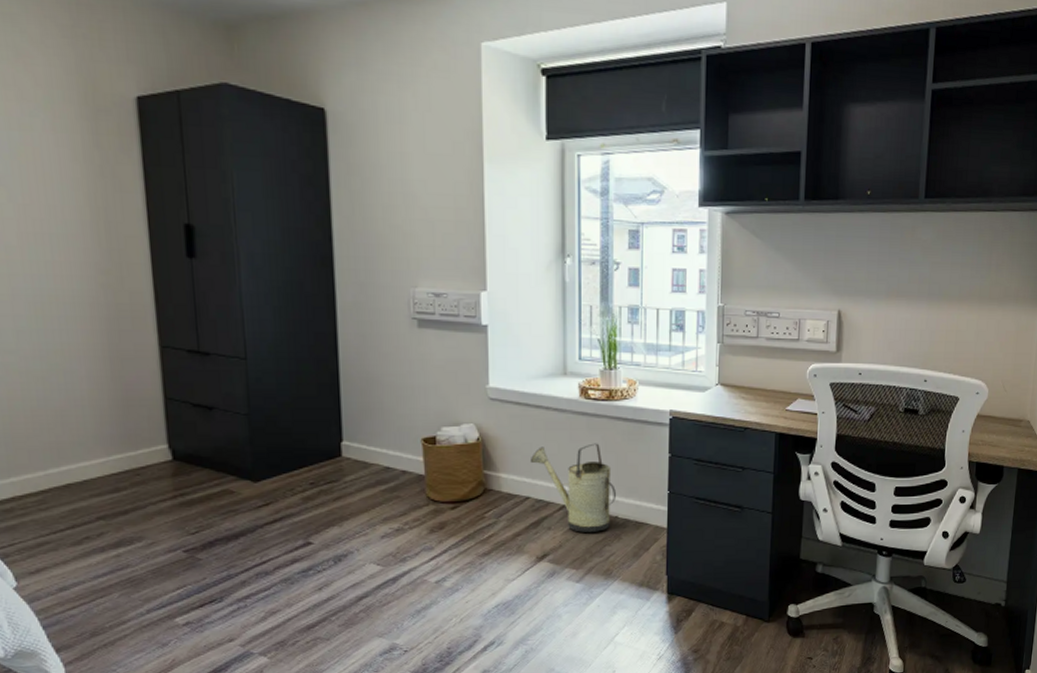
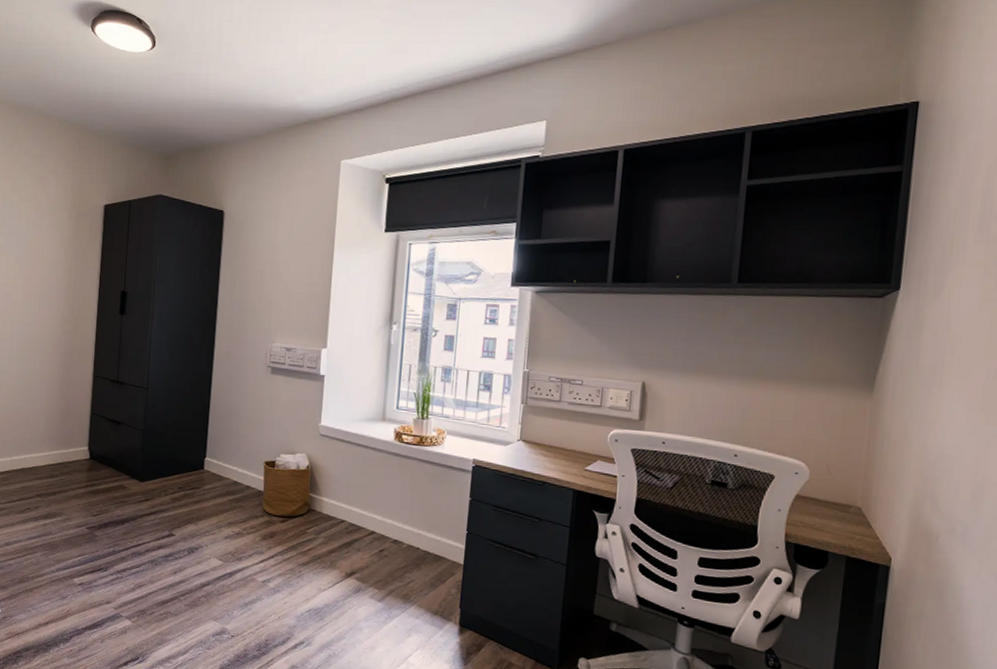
watering can: present [529,443,616,532] -> none [348,479,419,559]

